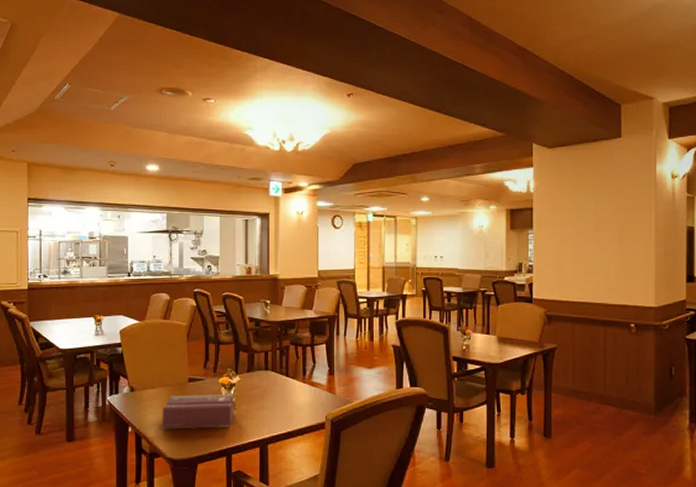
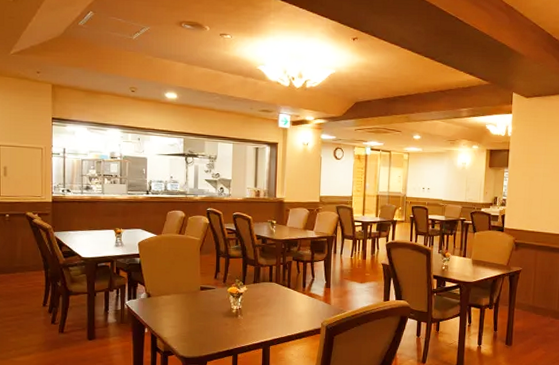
tissue box: present [162,394,234,430] -> none [175,301,241,332]

